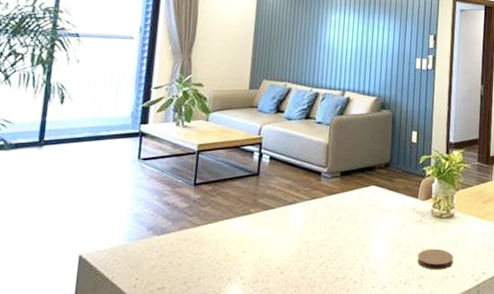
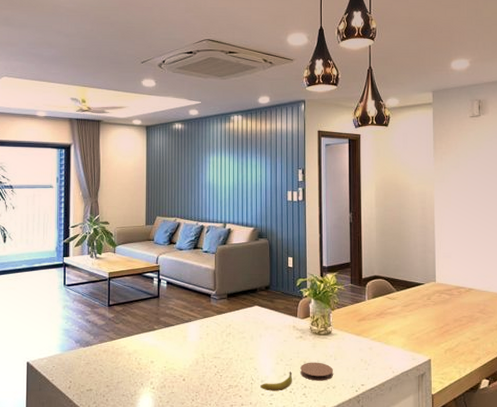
fruit: none [371,260,409,283] -> present [260,371,293,391]

